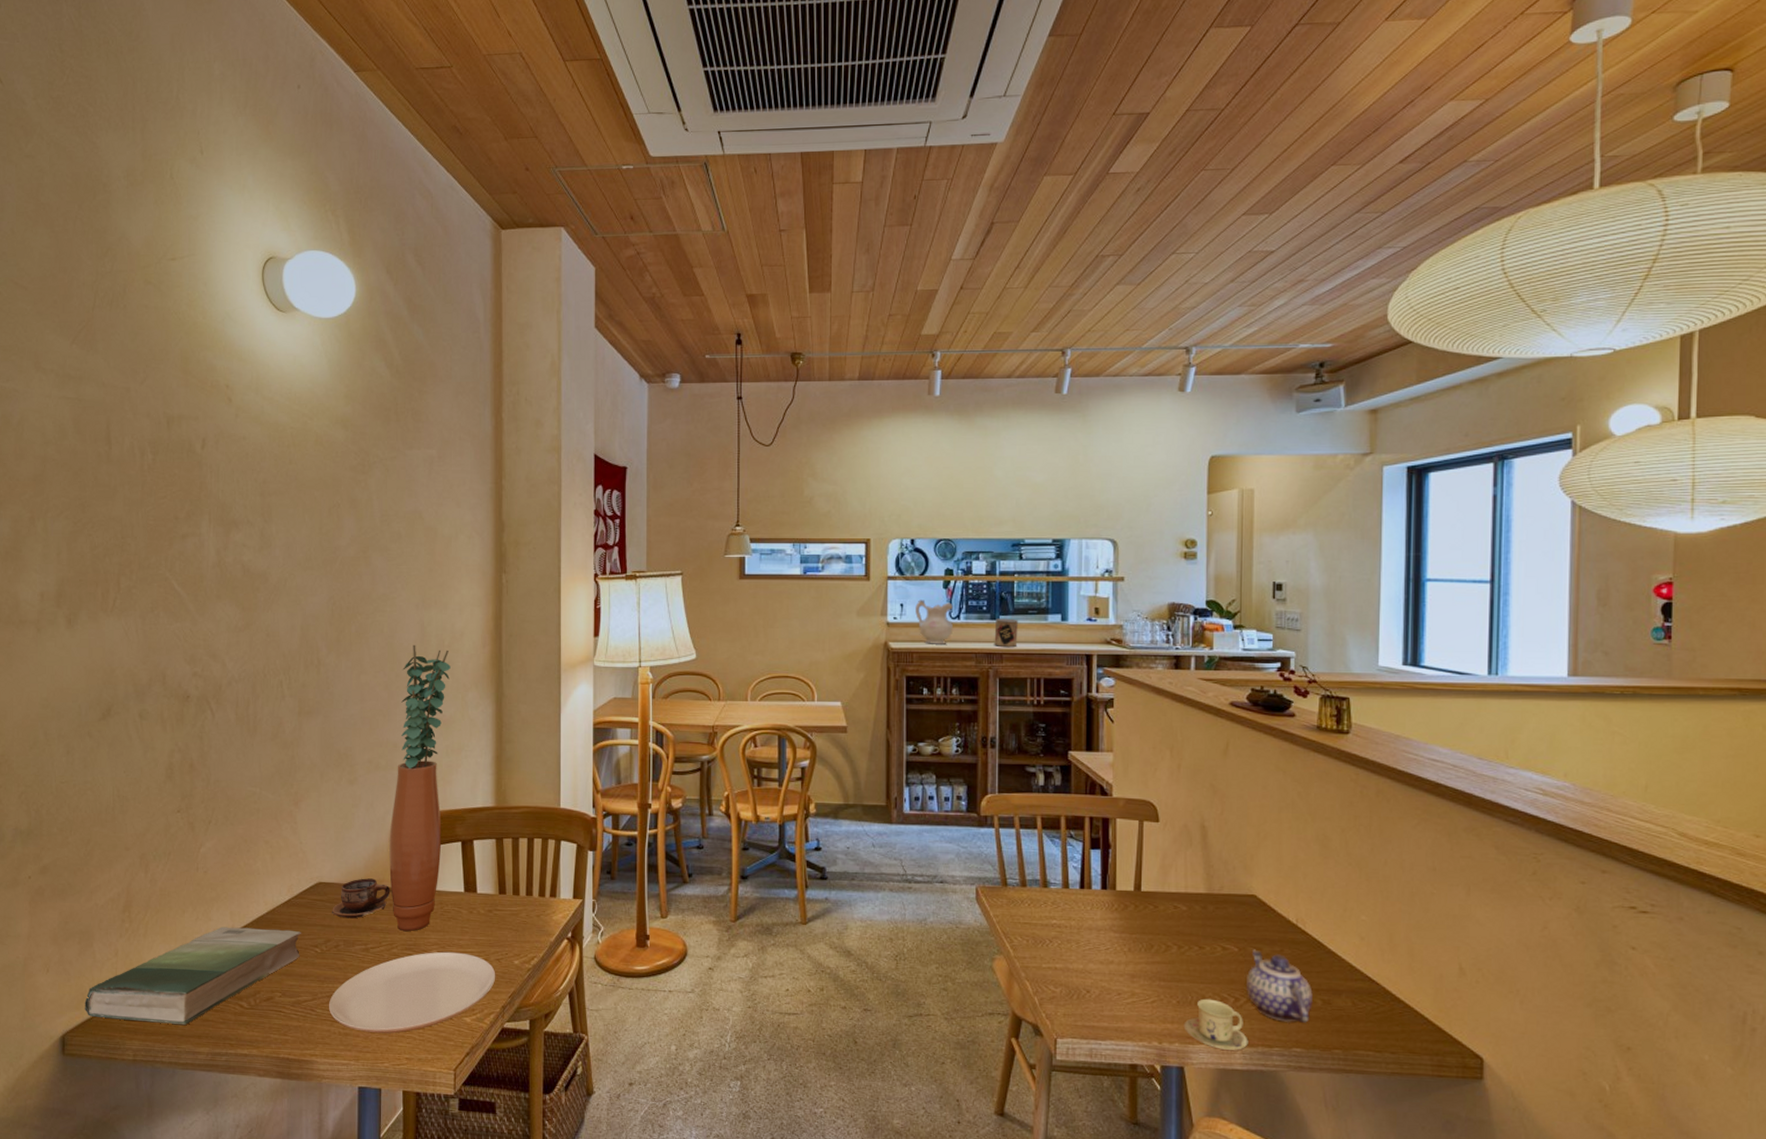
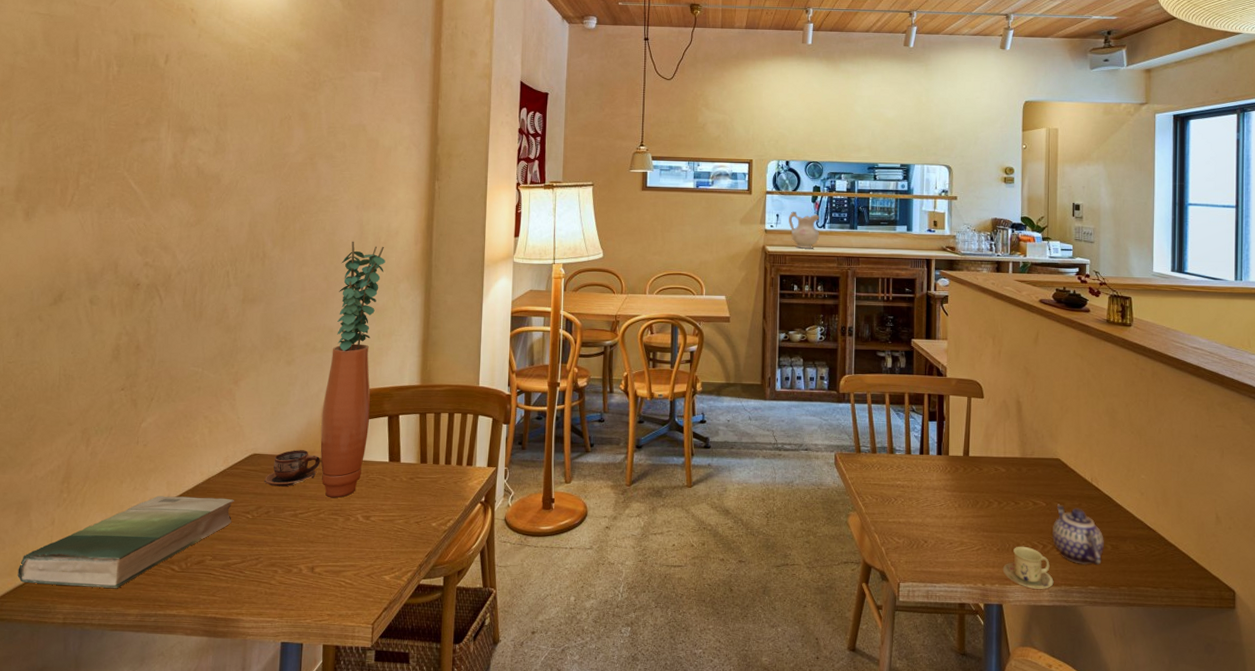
plate: present [329,951,496,1034] -> none [257,516,415,593]
tin can: present [994,618,1018,648] -> none [852,228,872,253]

